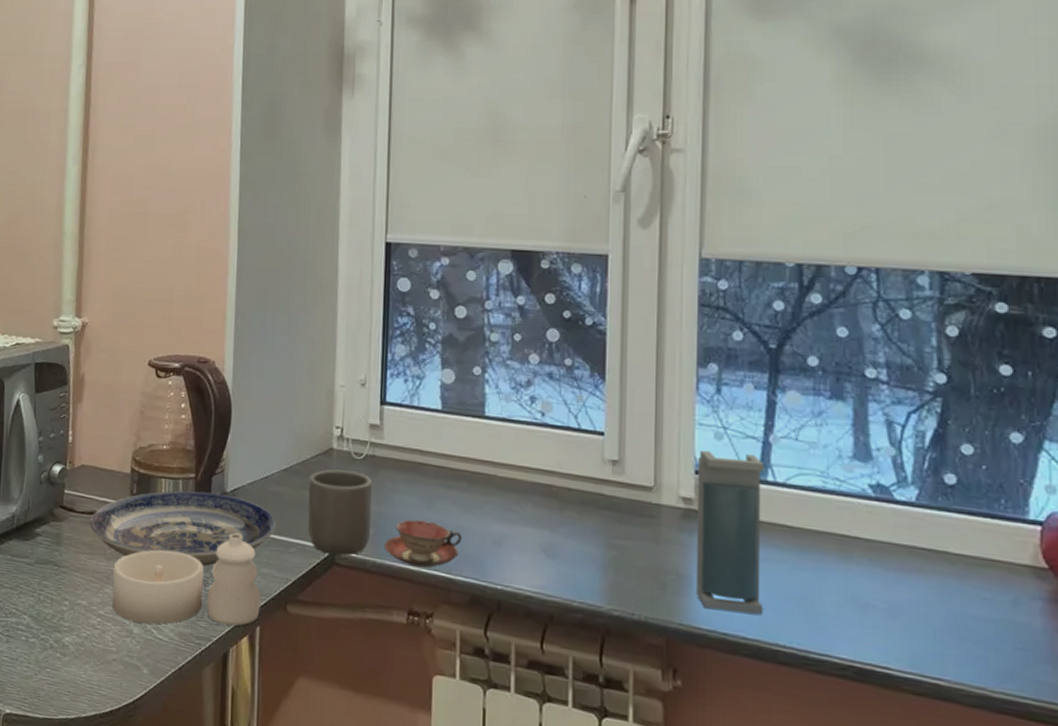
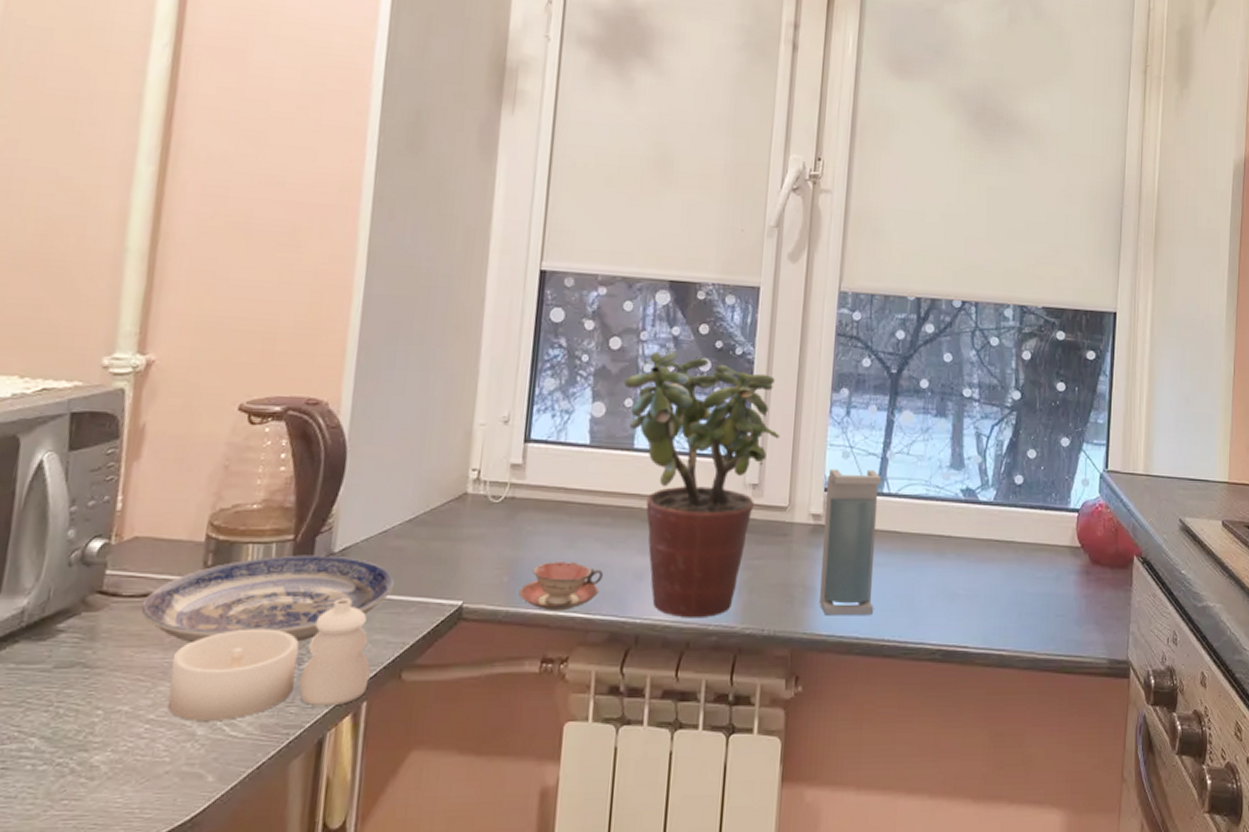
mug: present [307,469,372,556] -> none [432,516,510,609]
potted plant: none [471,320,640,593] -> present [624,351,780,618]

